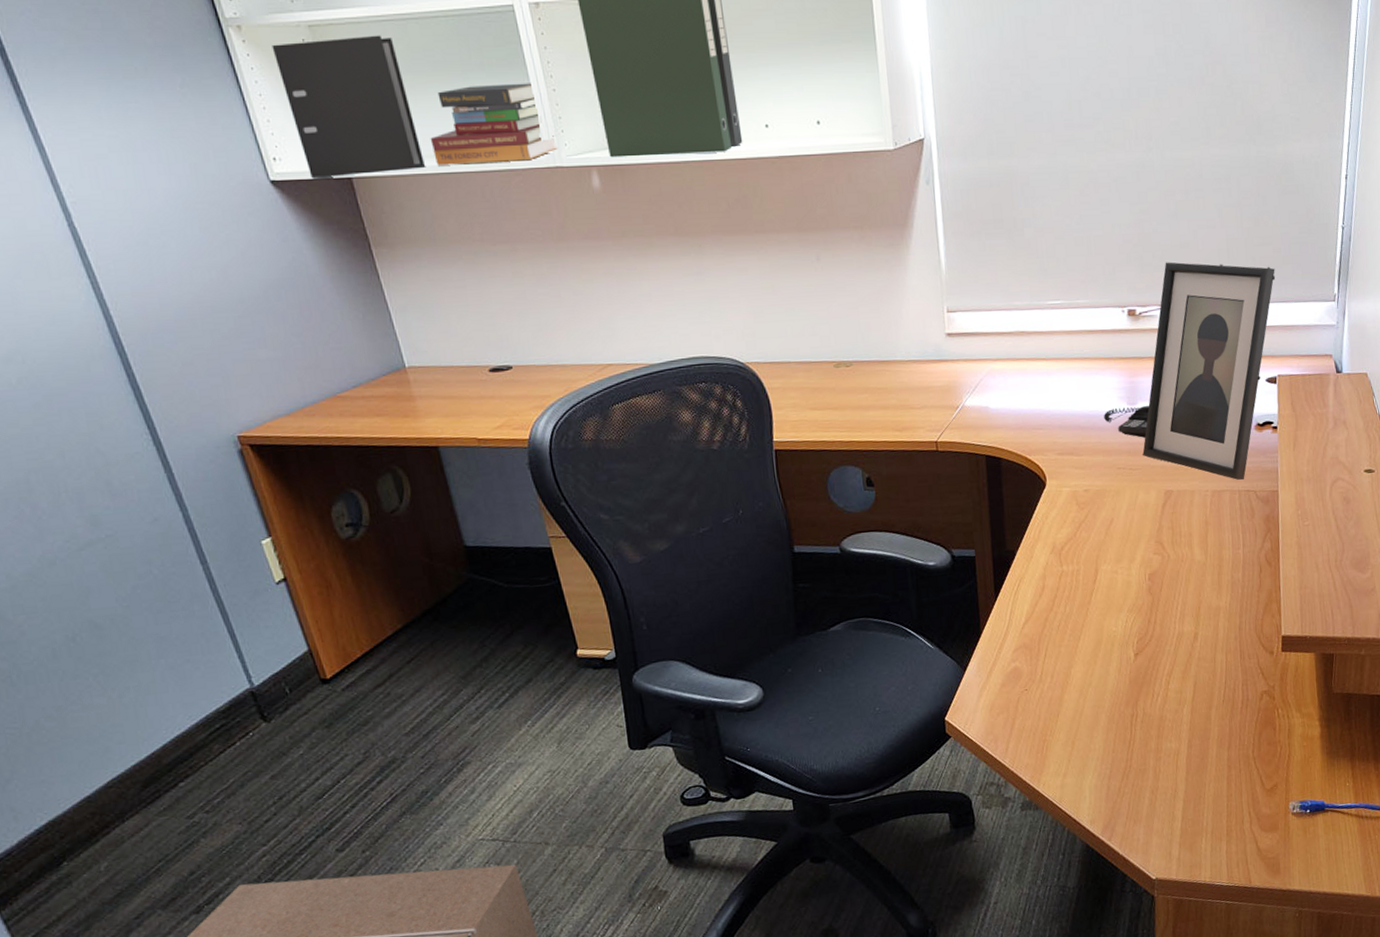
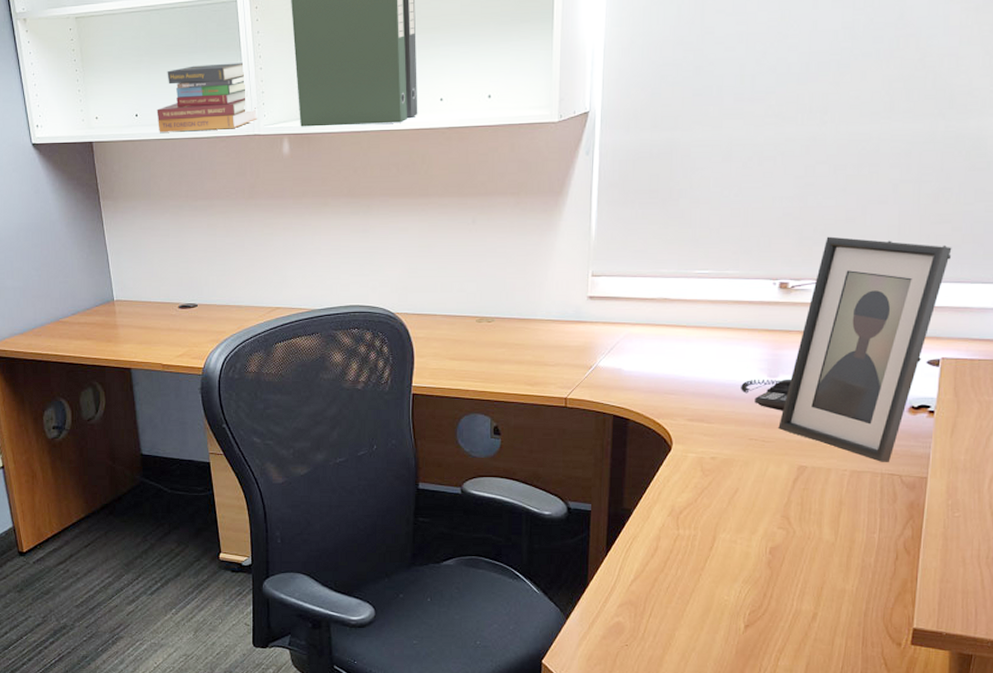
binder: present [272,35,426,179] -> none [47,24,151,143]

